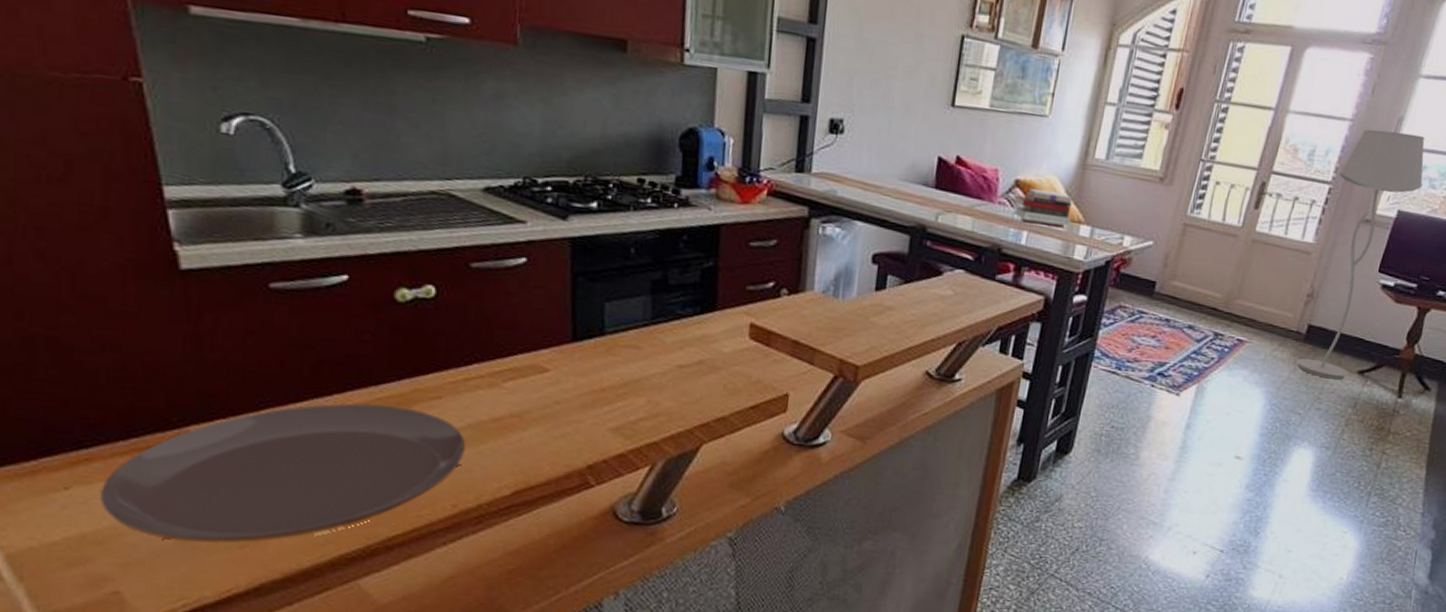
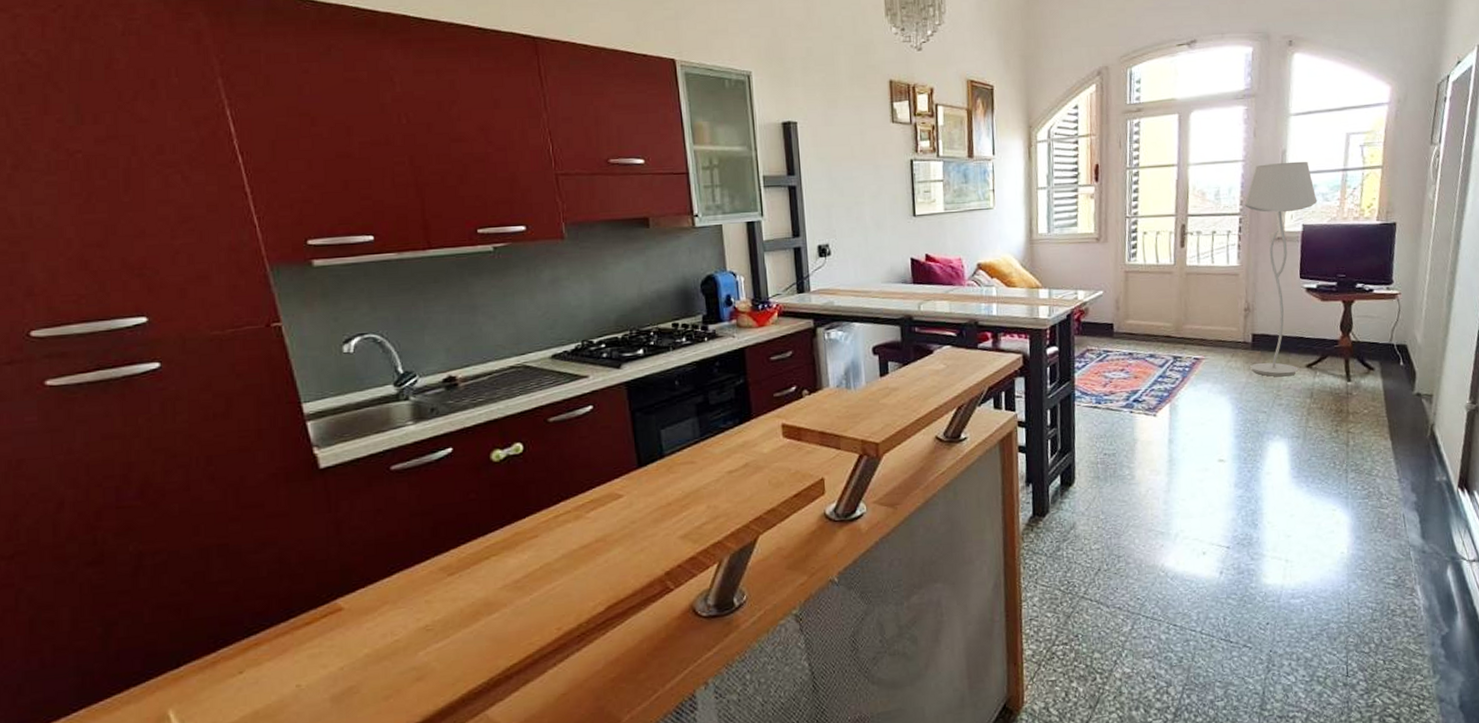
plate: present [101,403,465,544] -> none [269,550,562,703]
books: present [1013,187,1073,228] -> none [979,267,1030,297]

